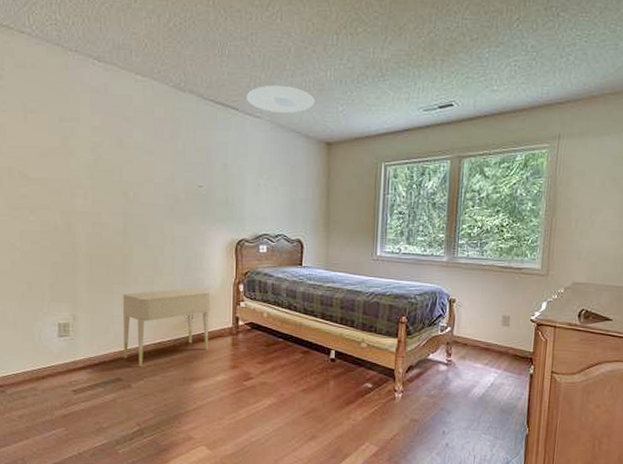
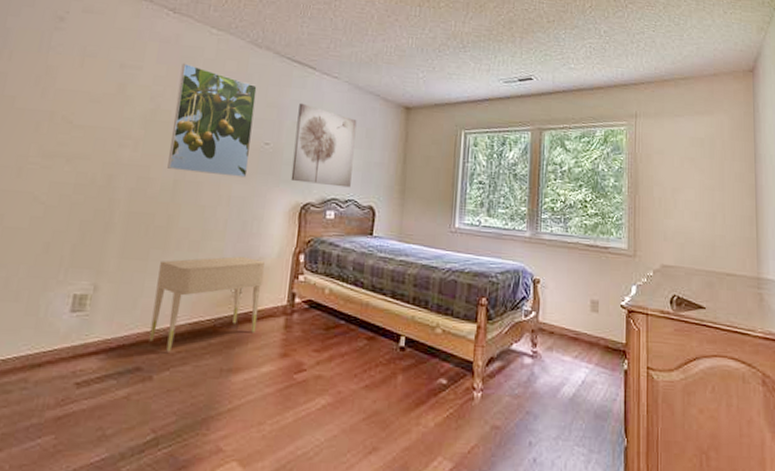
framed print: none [114,112,186,219] -> present [167,63,257,178]
wall art: none [225,145,281,224] -> present [290,103,357,188]
ceiling light: present [247,86,315,113] -> none [325,48,395,76]

